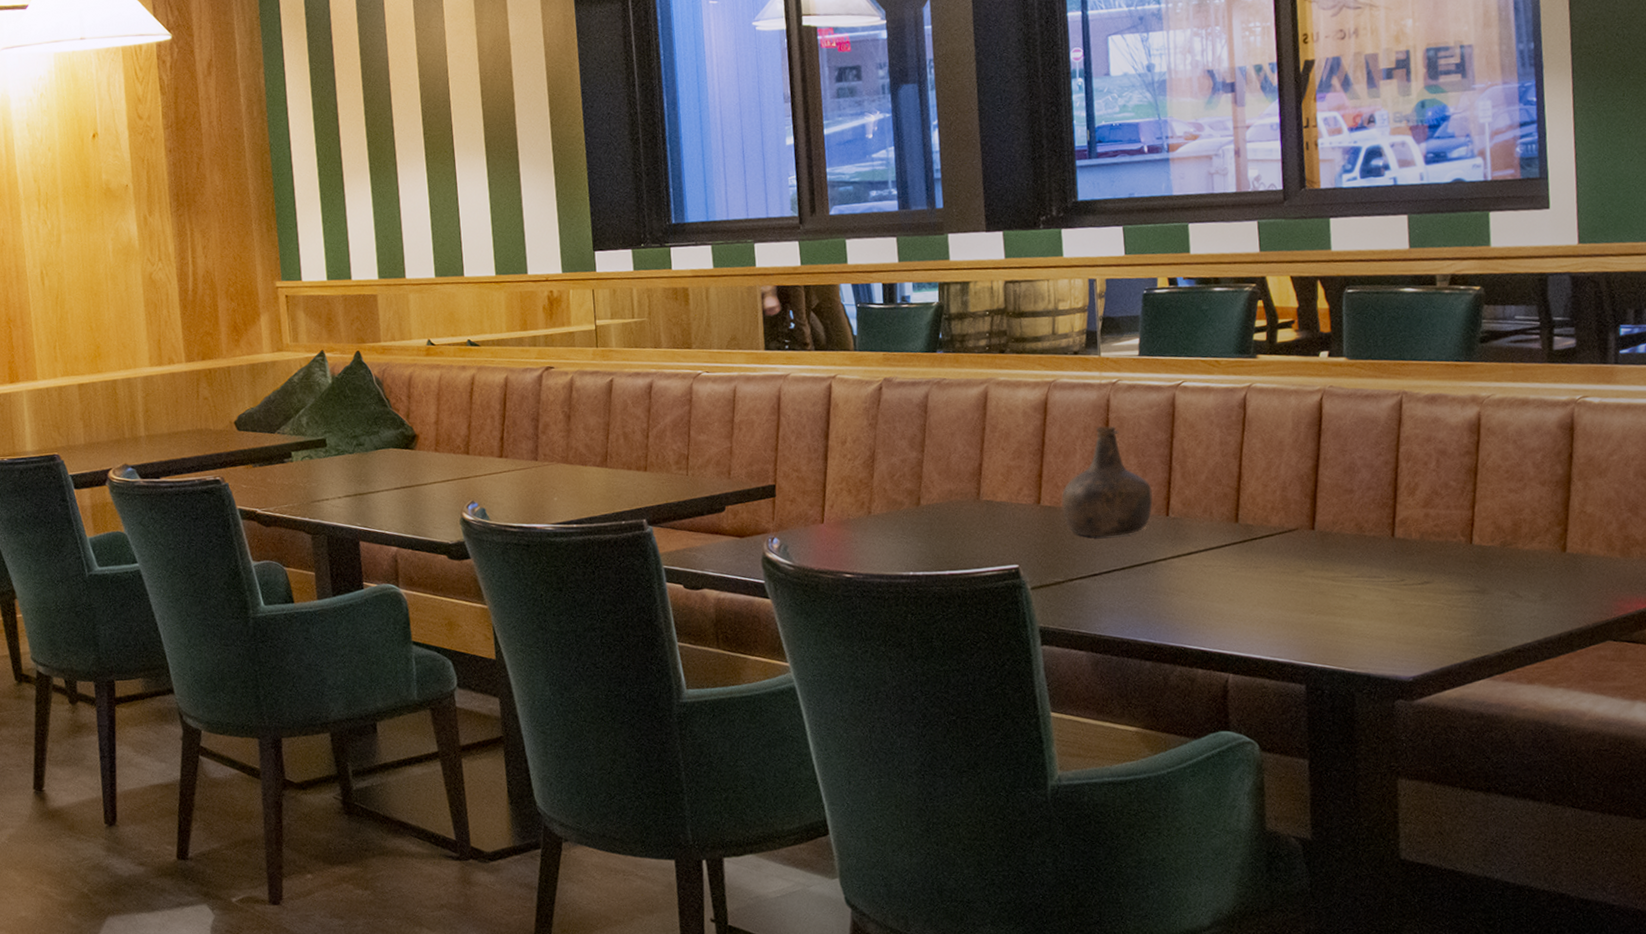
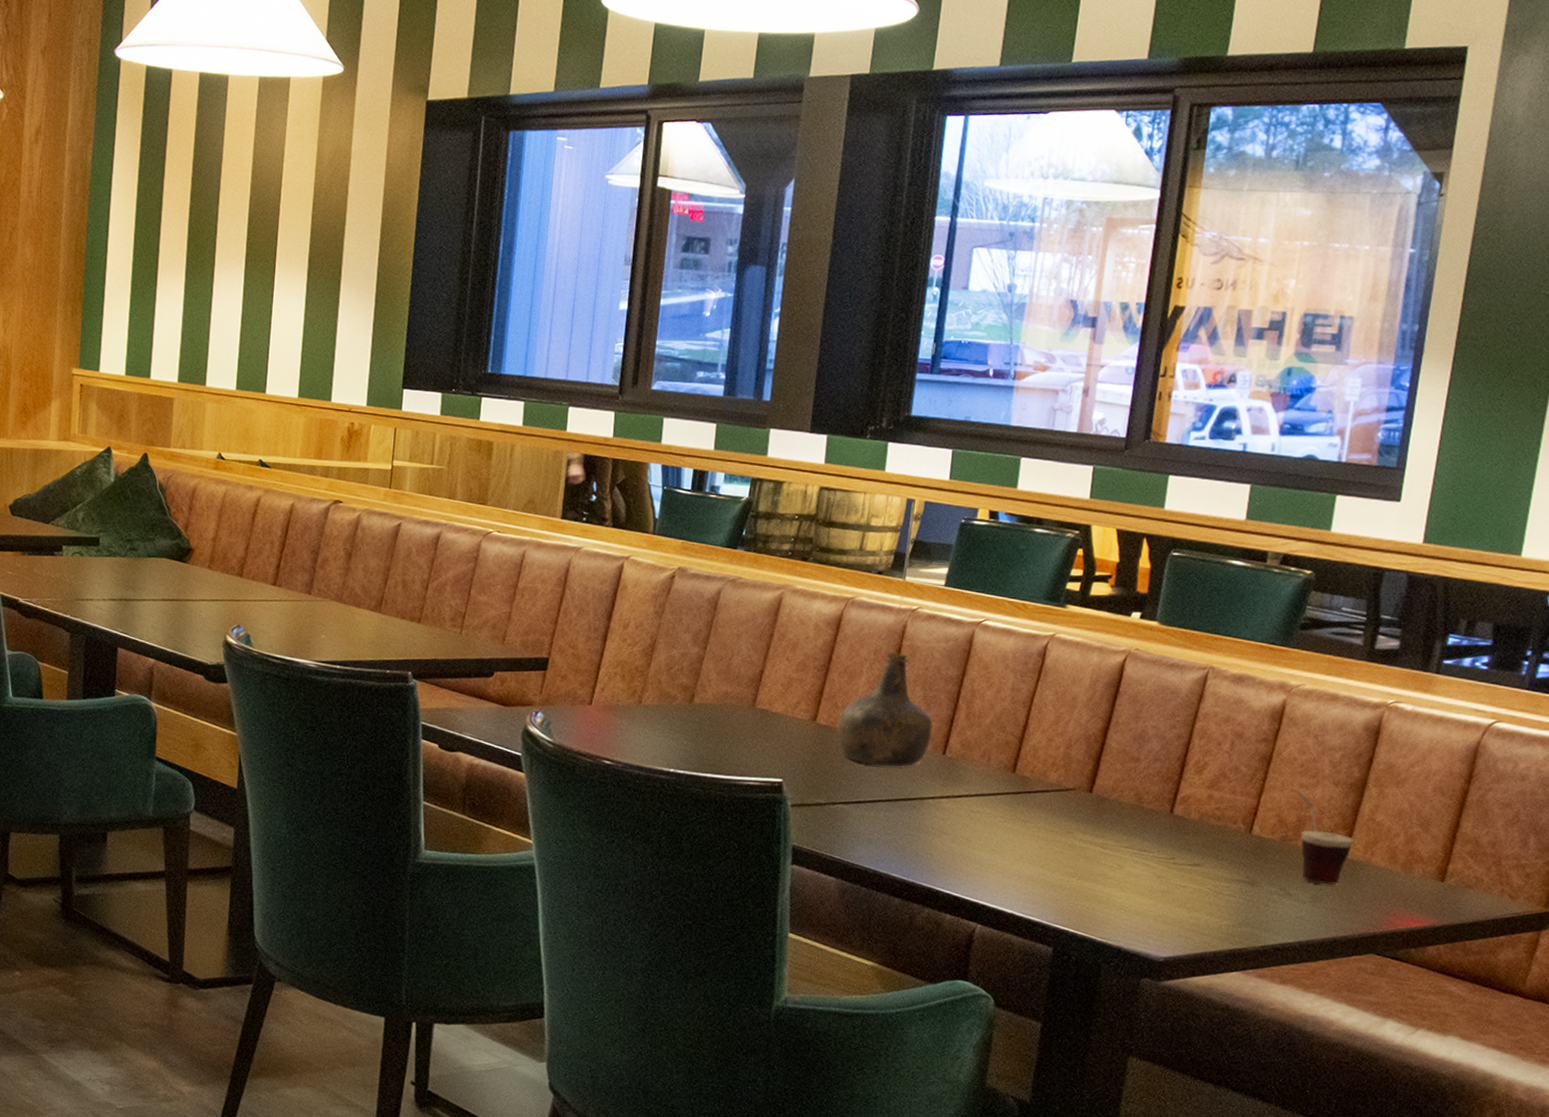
cup: none [1507,496,1570,582] -> present [1297,791,1354,885]

